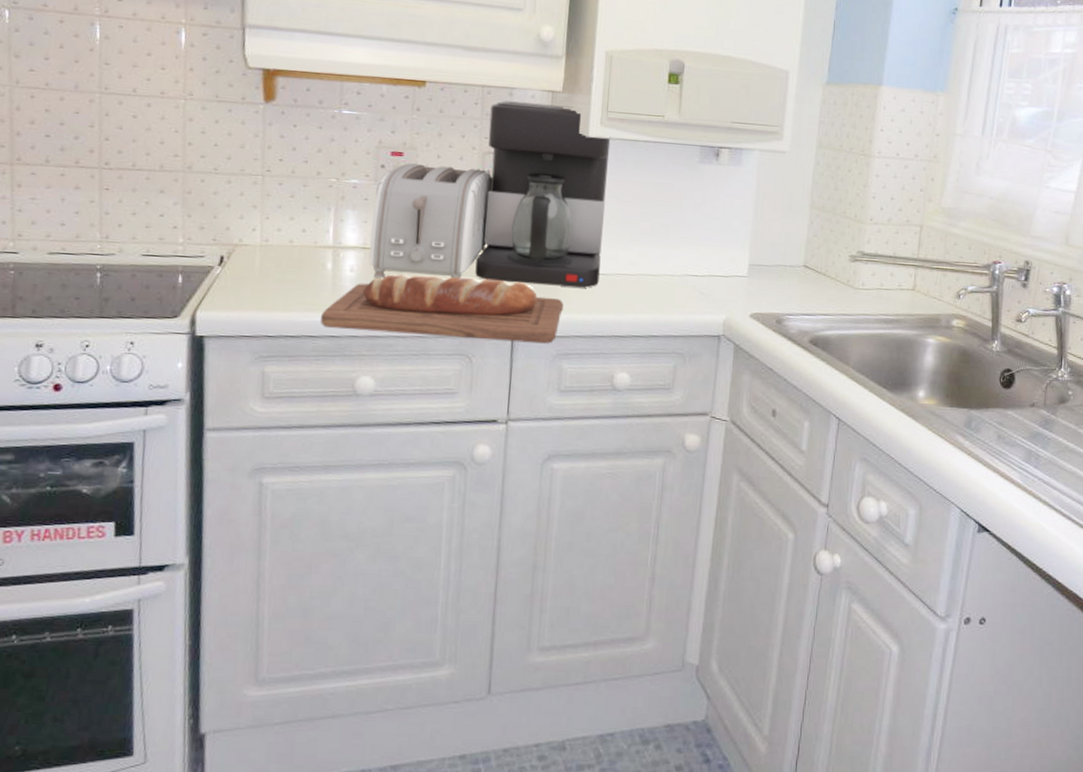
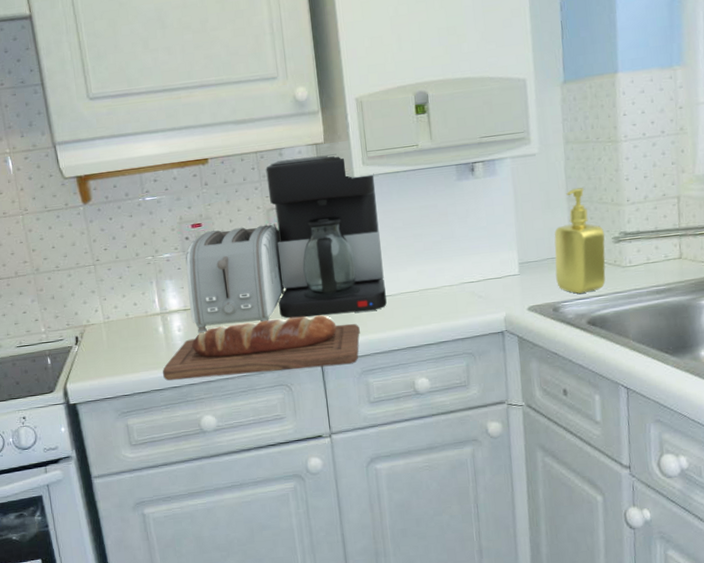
soap dispenser: none [785,195,842,309] -> present [554,187,606,294]

